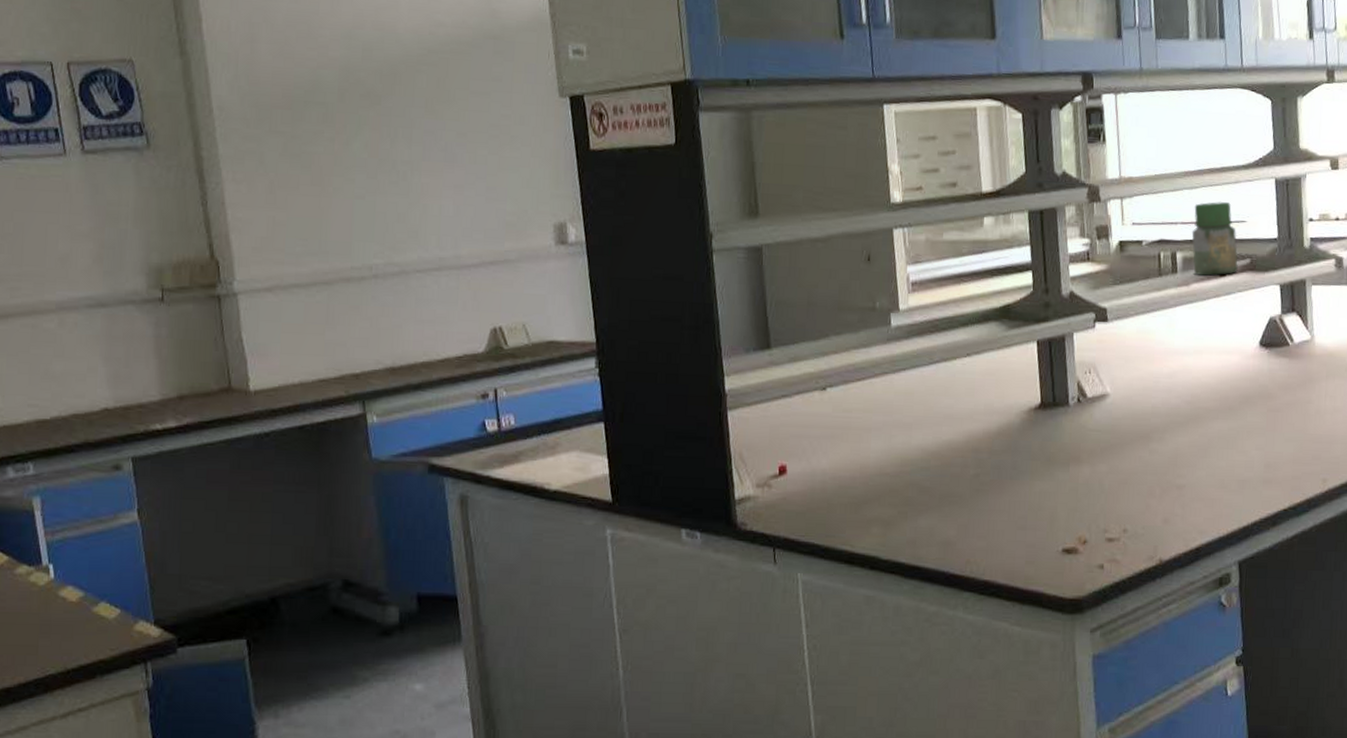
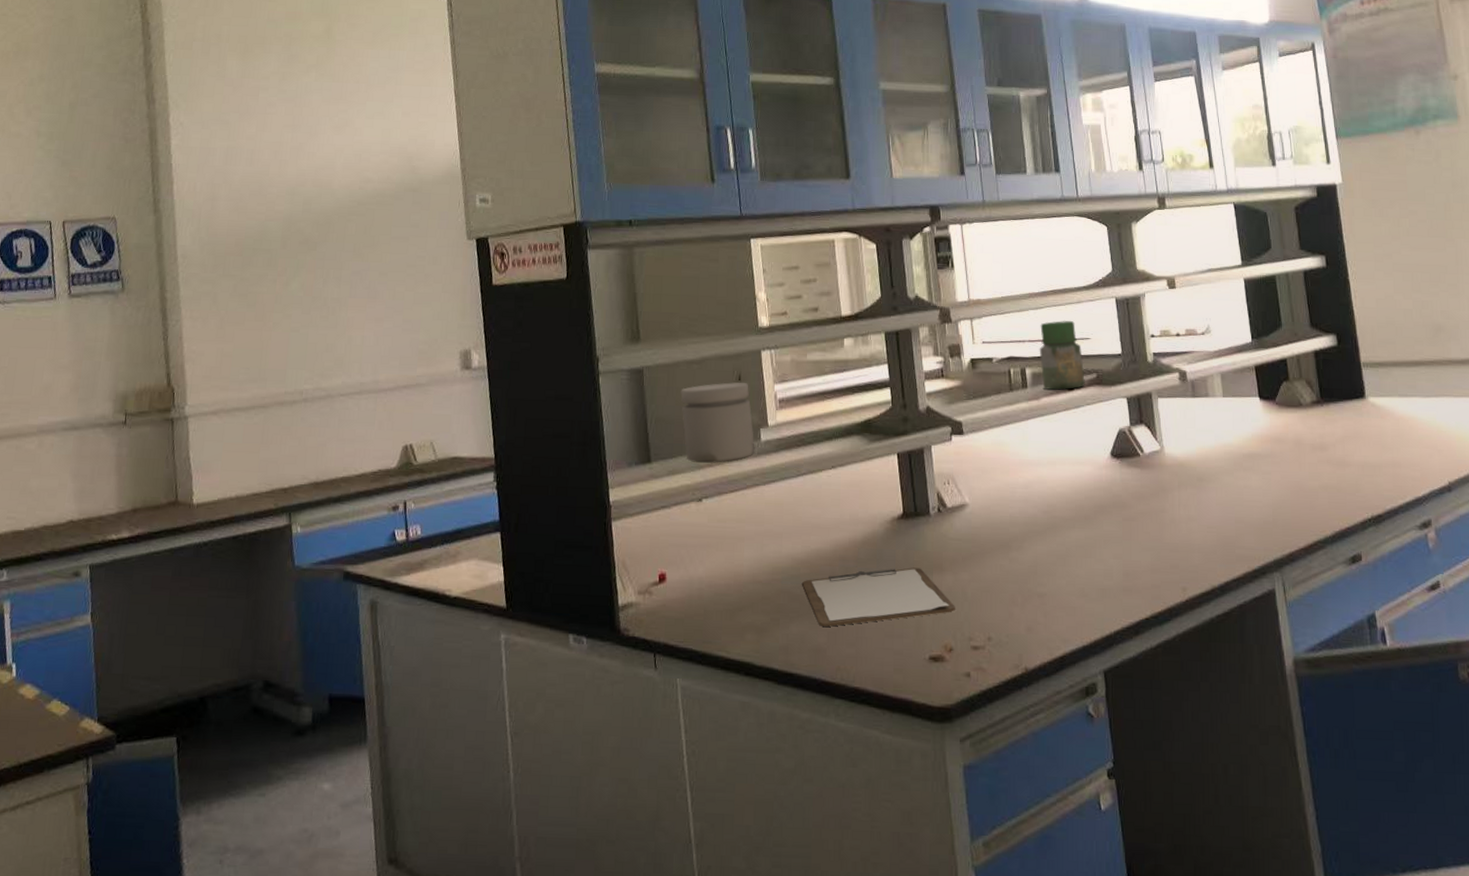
jar: none [803,262,885,351] -> present [680,382,755,464]
clipboard: none [932,459,1091,520] -> present [802,567,955,627]

